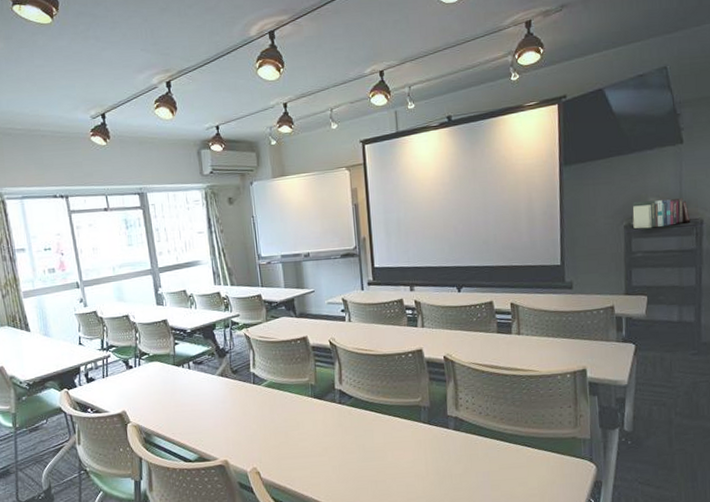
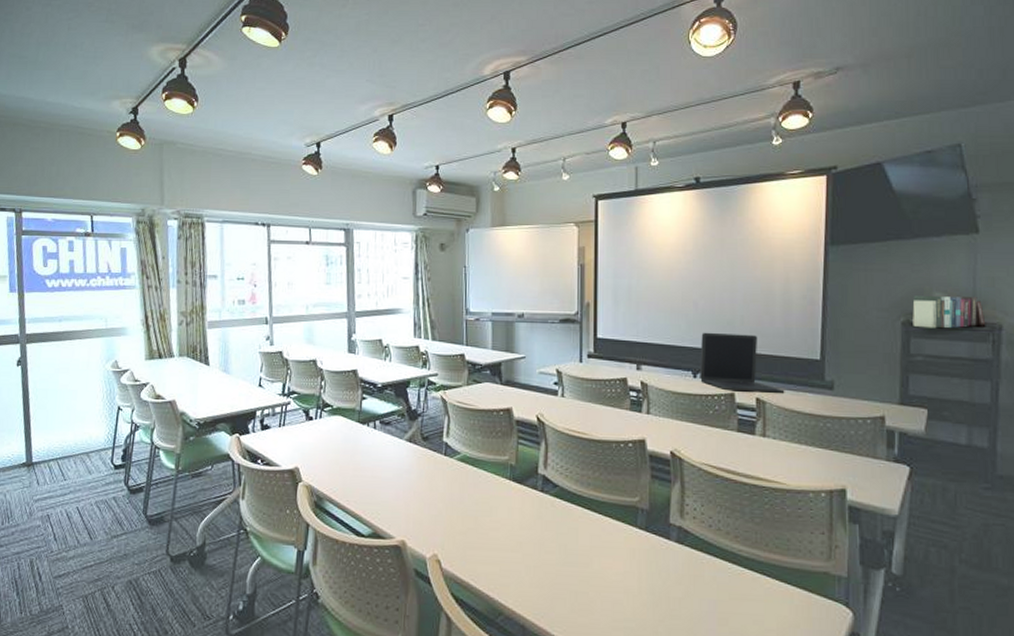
laptop: none [462,250,534,300] -> present [700,332,785,394]

